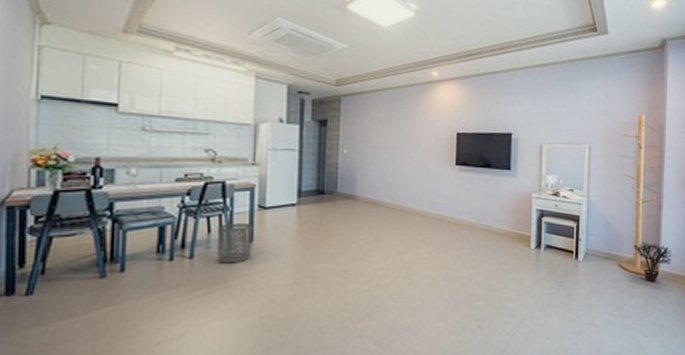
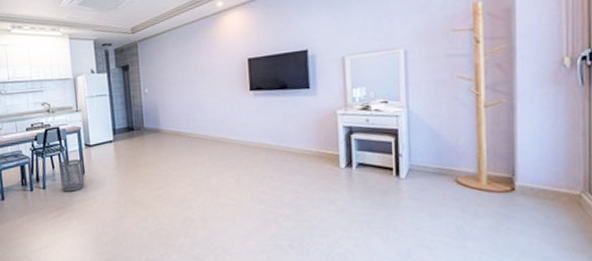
potted plant: present [633,242,673,283] -> none [474,152,536,200]

